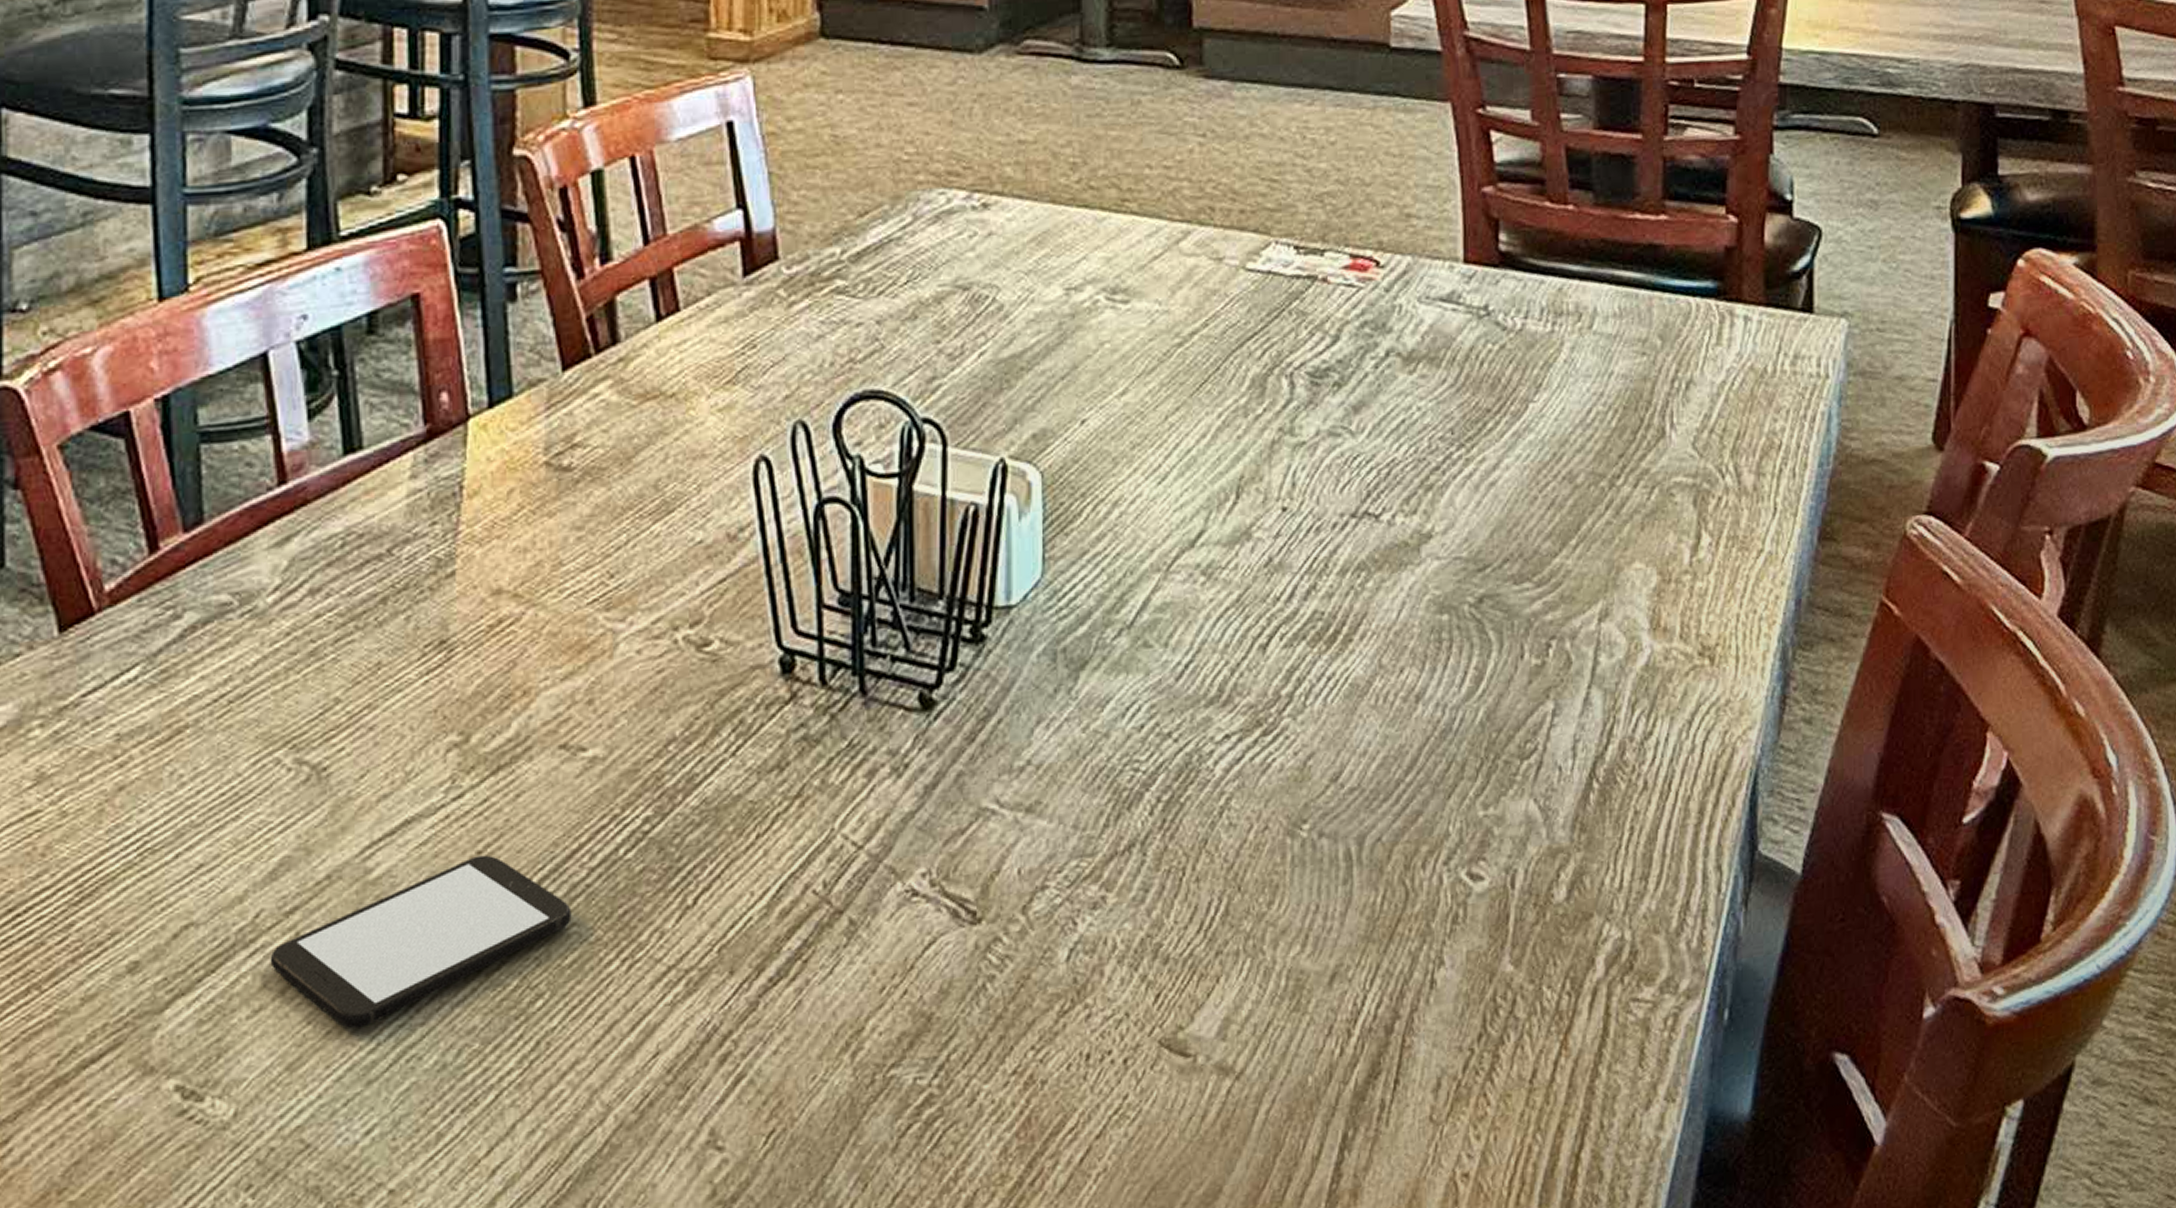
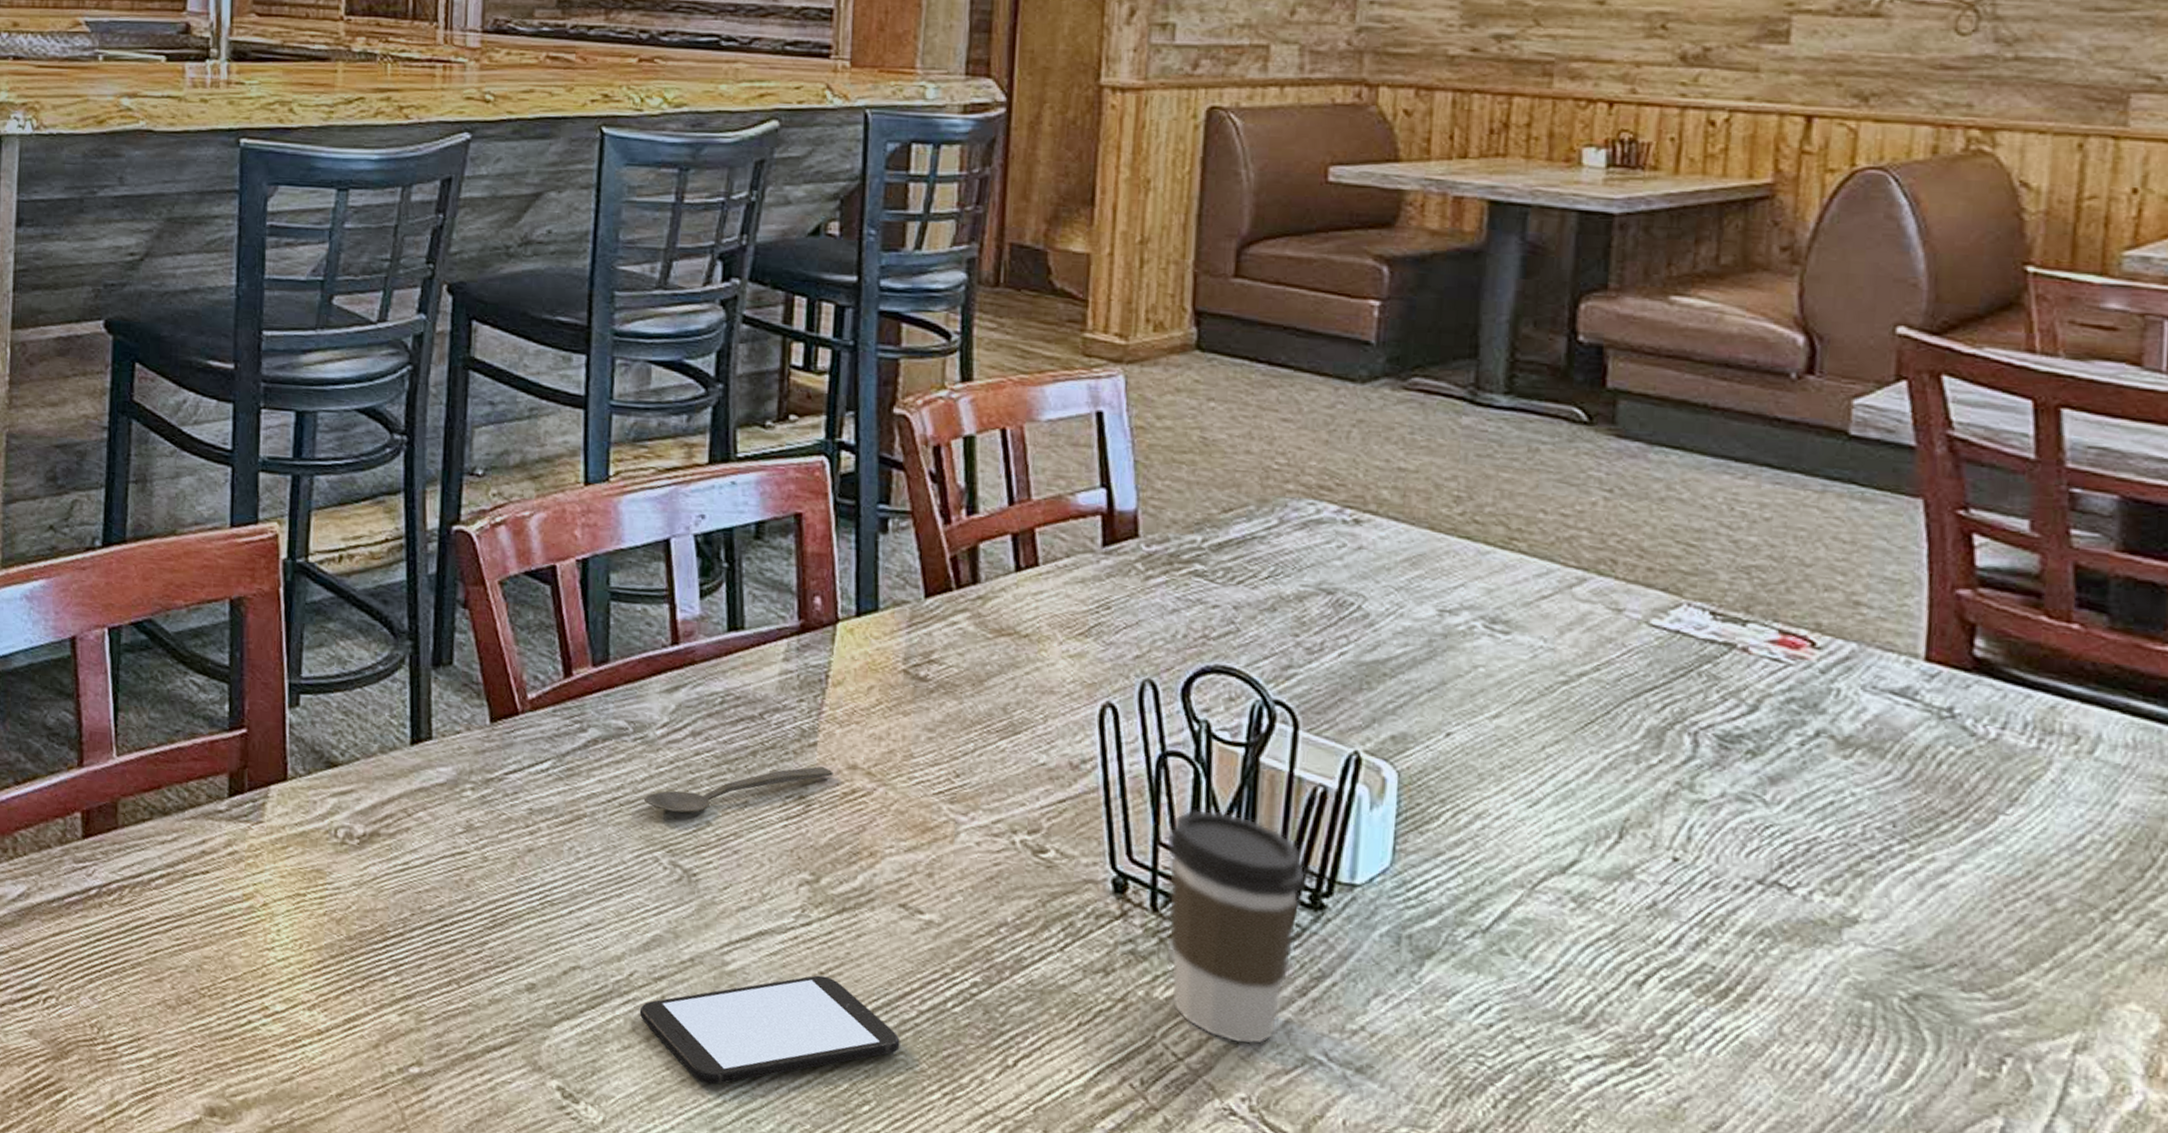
spoon: none [257,598,476,697] -> present [643,766,833,813]
coffee cup: none [830,554,966,814] -> present [1167,809,1307,1045]

